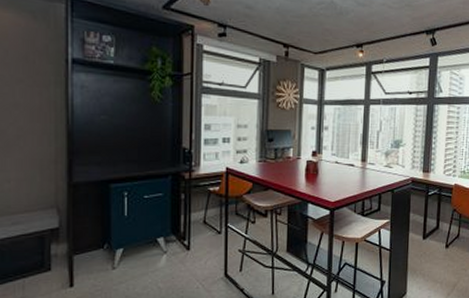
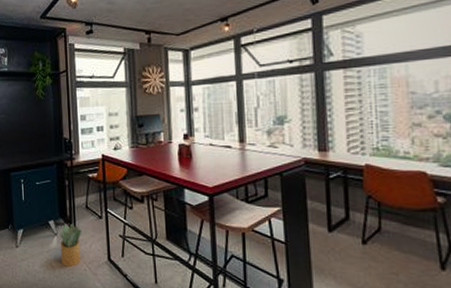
potted plant: none [169,240,197,286] -> present [59,224,82,267]

